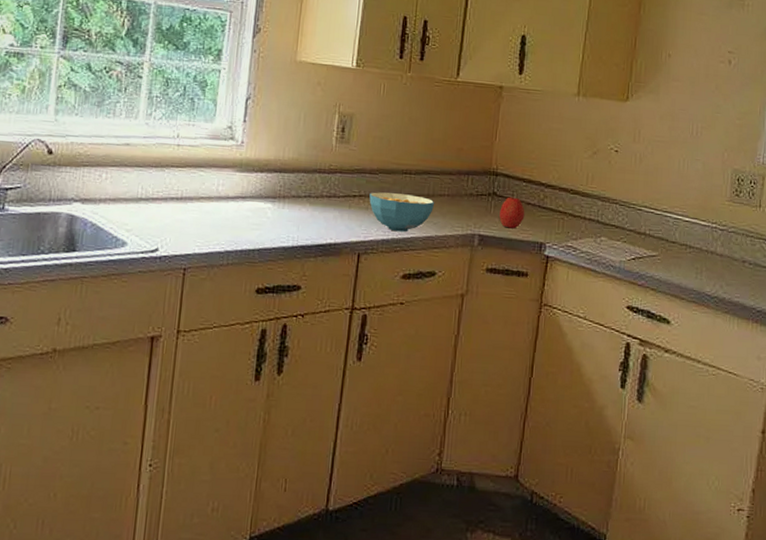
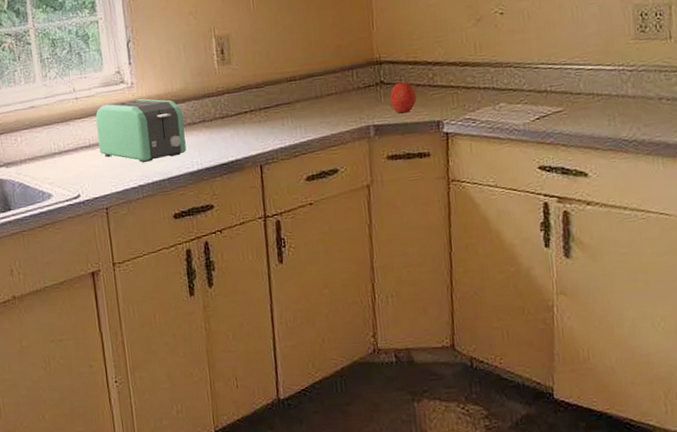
toaster: none [191,158,290,228] -> present [95,99,187,162]
cereal bowl: present [369,192,435,232] -> none [260,100,325,138]

